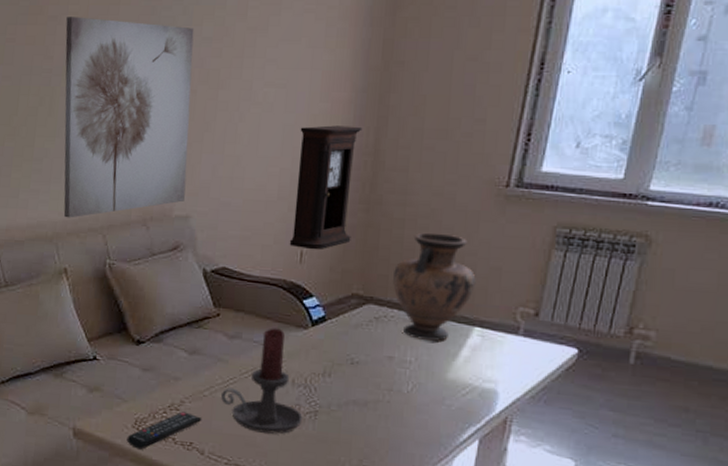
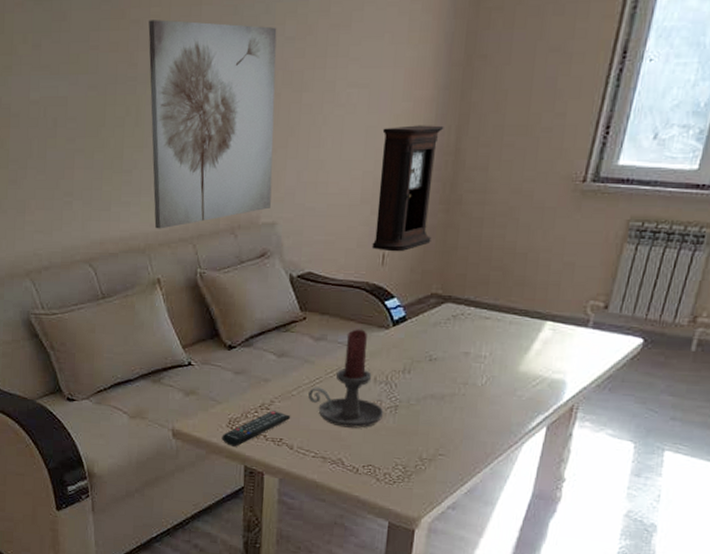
vase: present [393,232,476,341] -> none [470,230,550,336]

